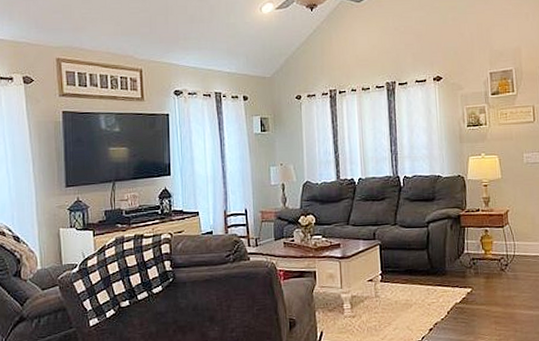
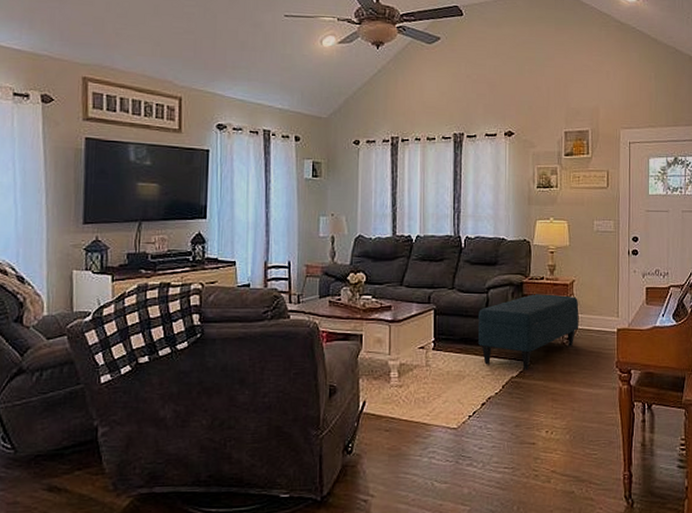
ottoman: none [420,224,516,296] -> present [477,294,579,370]

